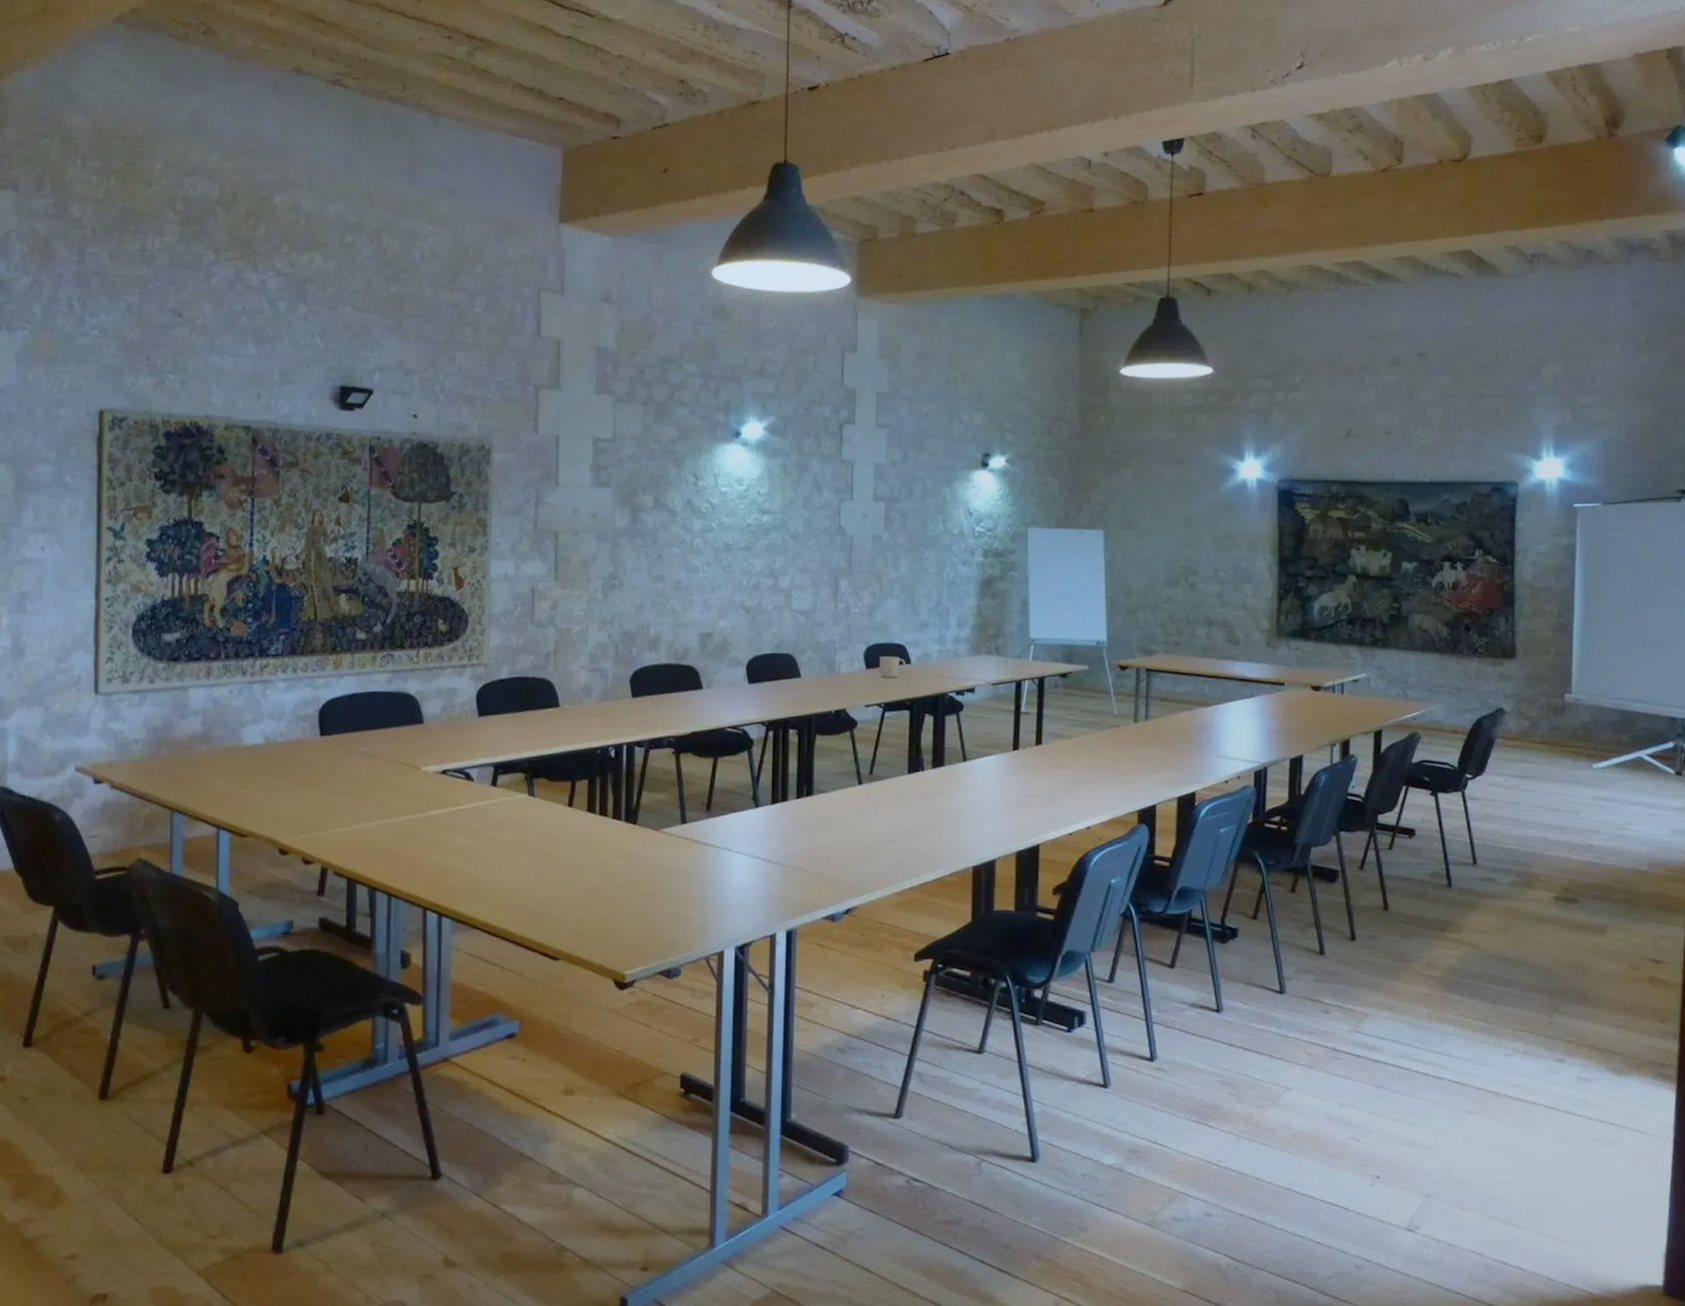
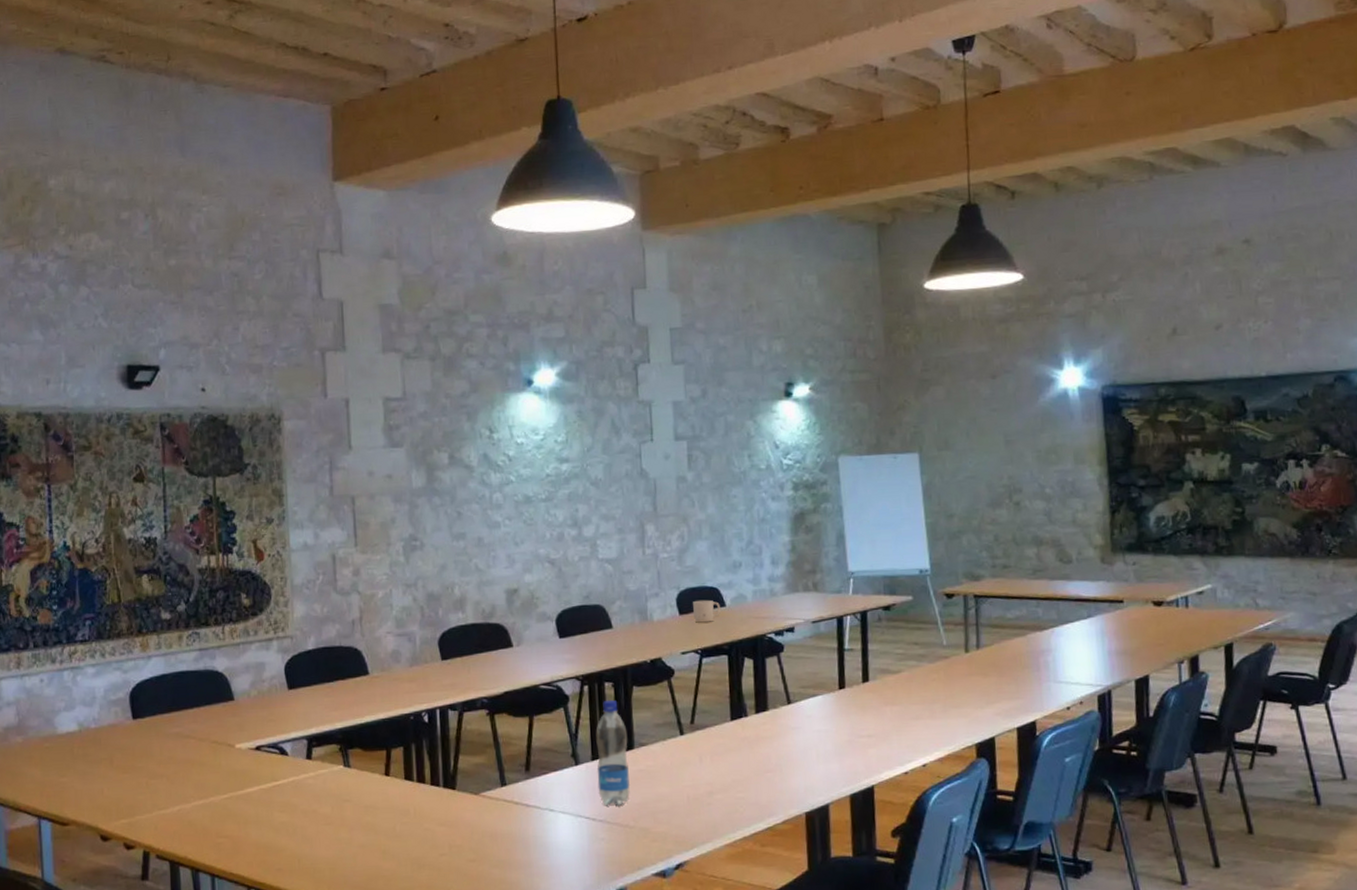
bottle: none [775,746,808,849] -> present [596,699,630,806]

